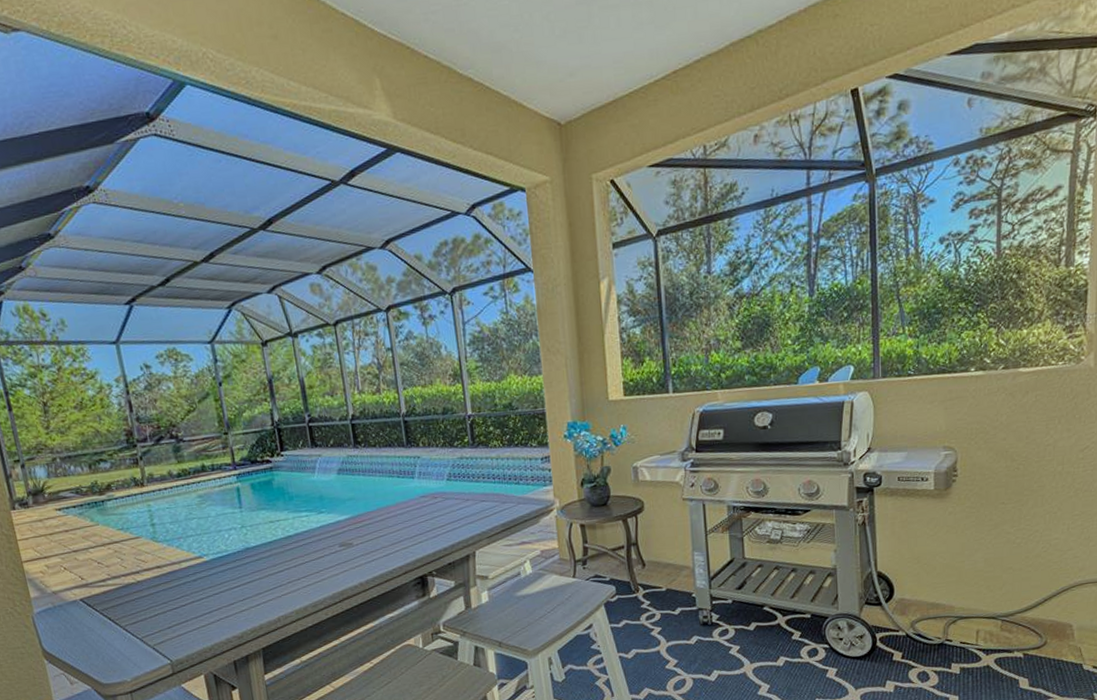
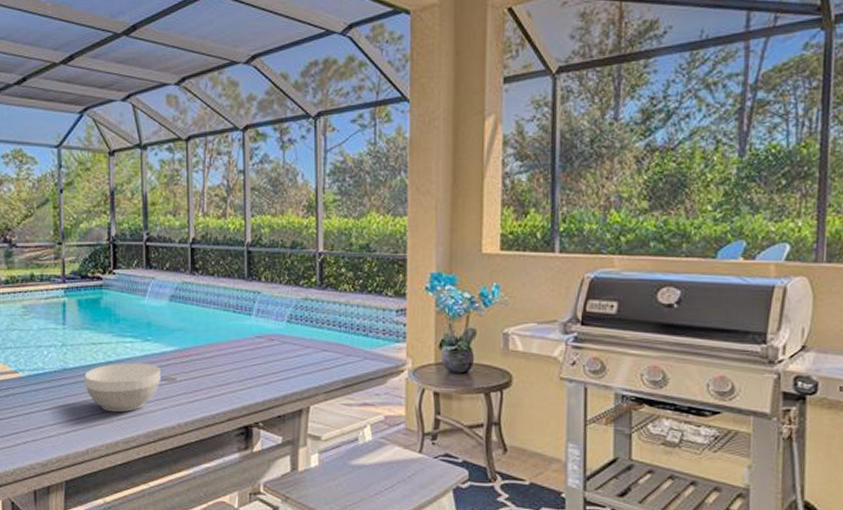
bowl: none [266,533,339,581] -> present [84,363,161,413]

